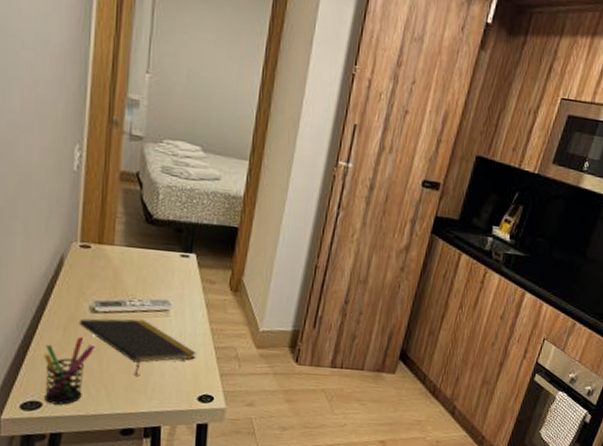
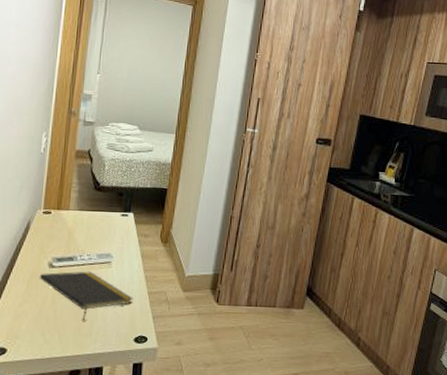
pen holder: present [44,337,95,405] -> none [9,290,52,350]

